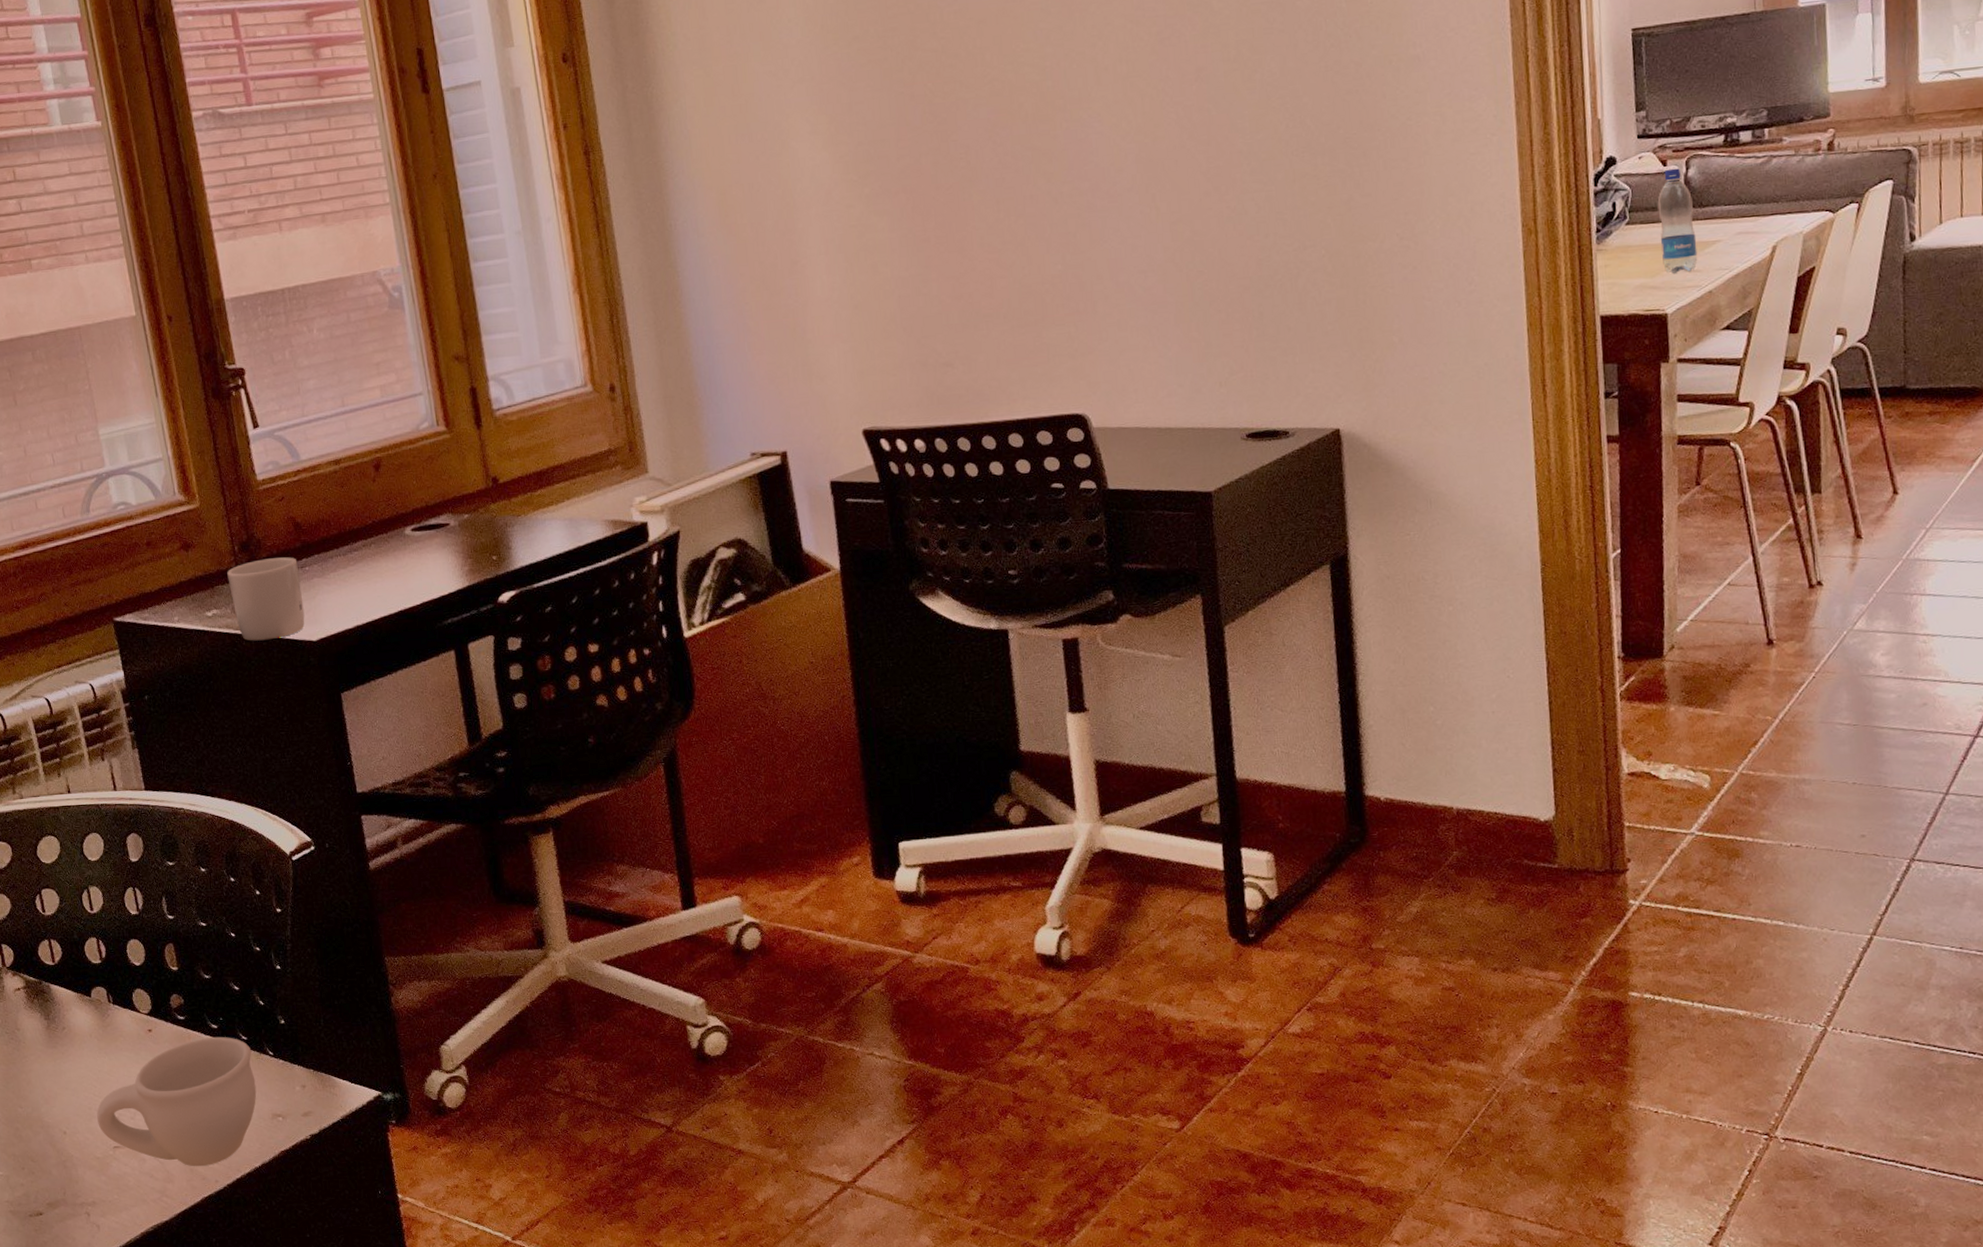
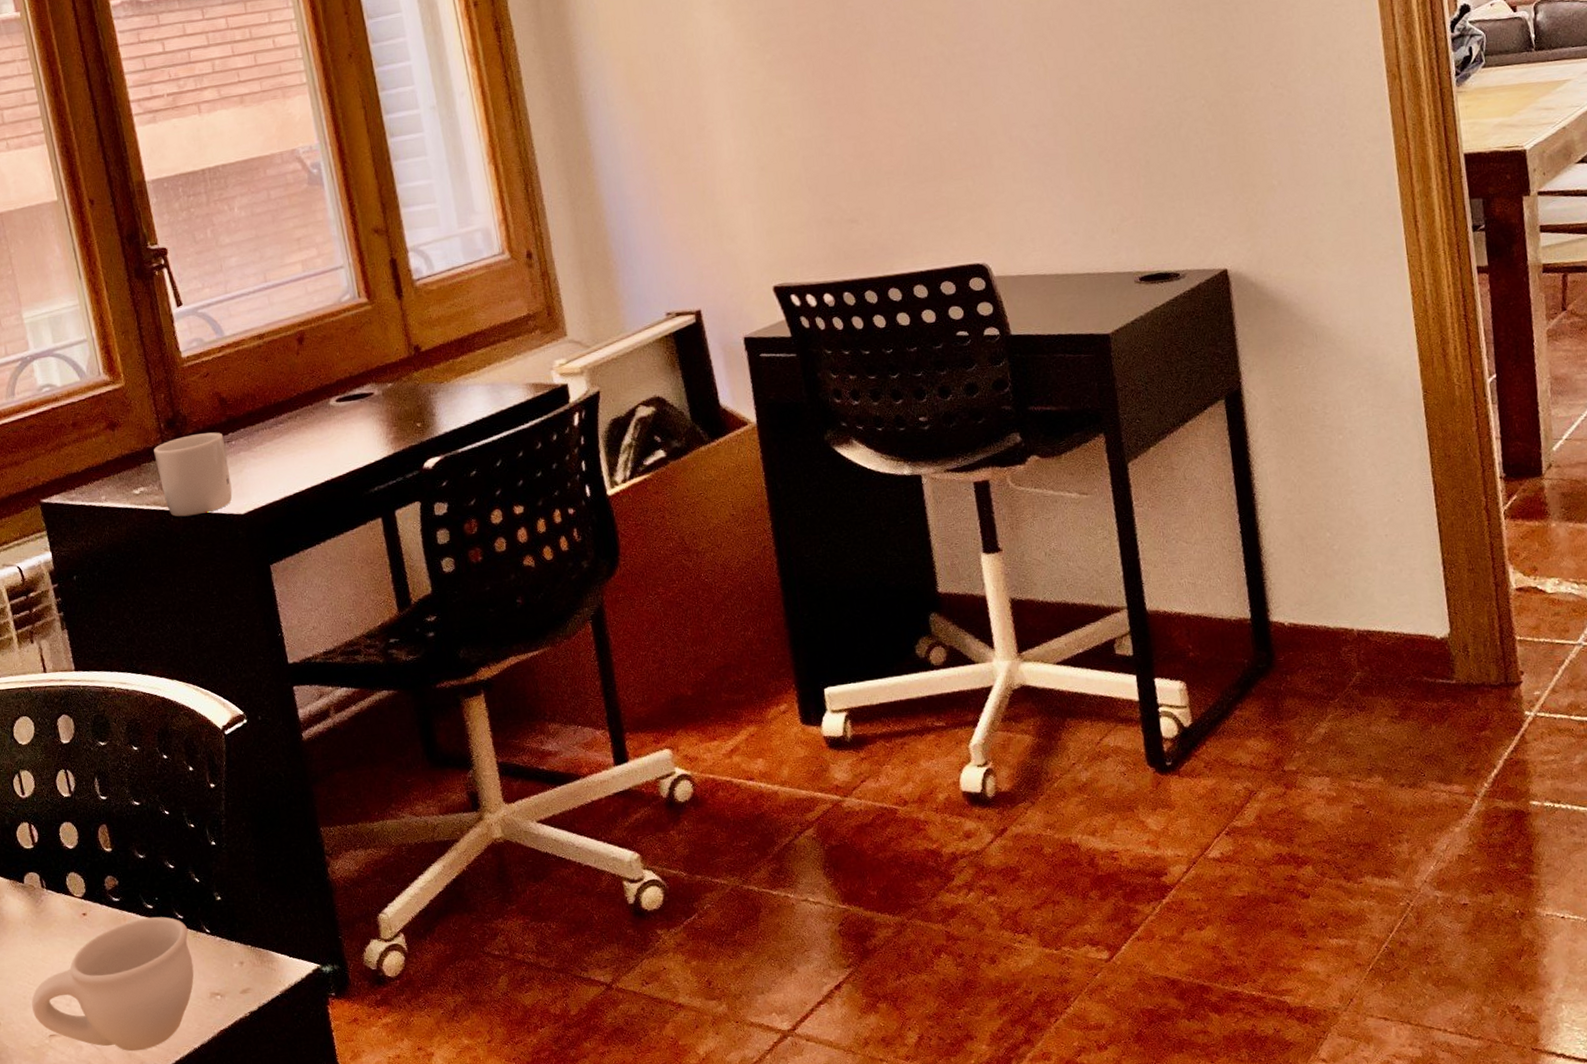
bottle: present [1657,168,1698,275] -> none [1510,13,1551,113]

